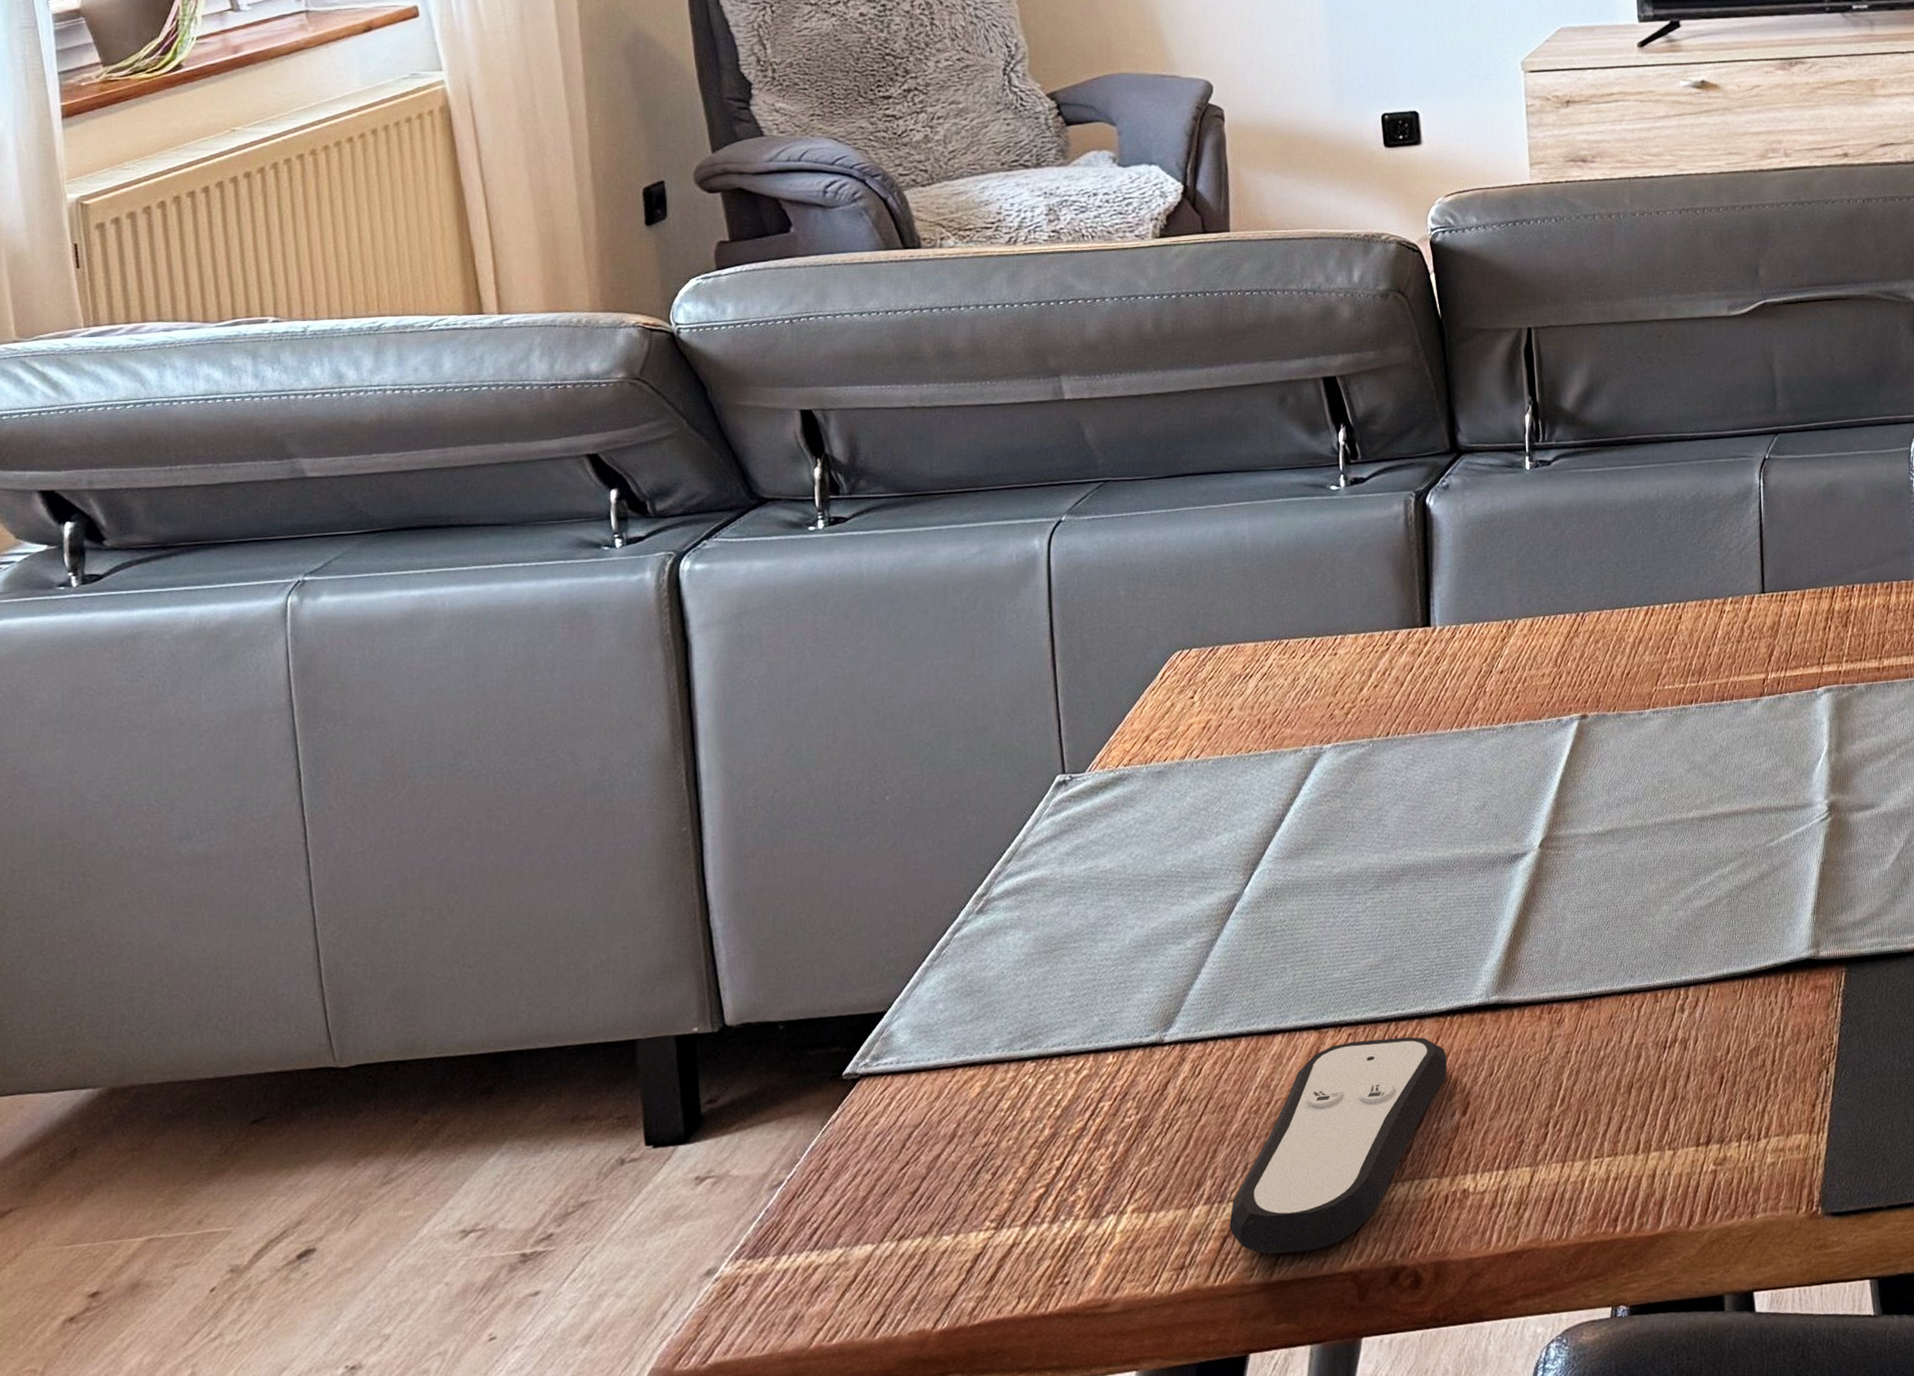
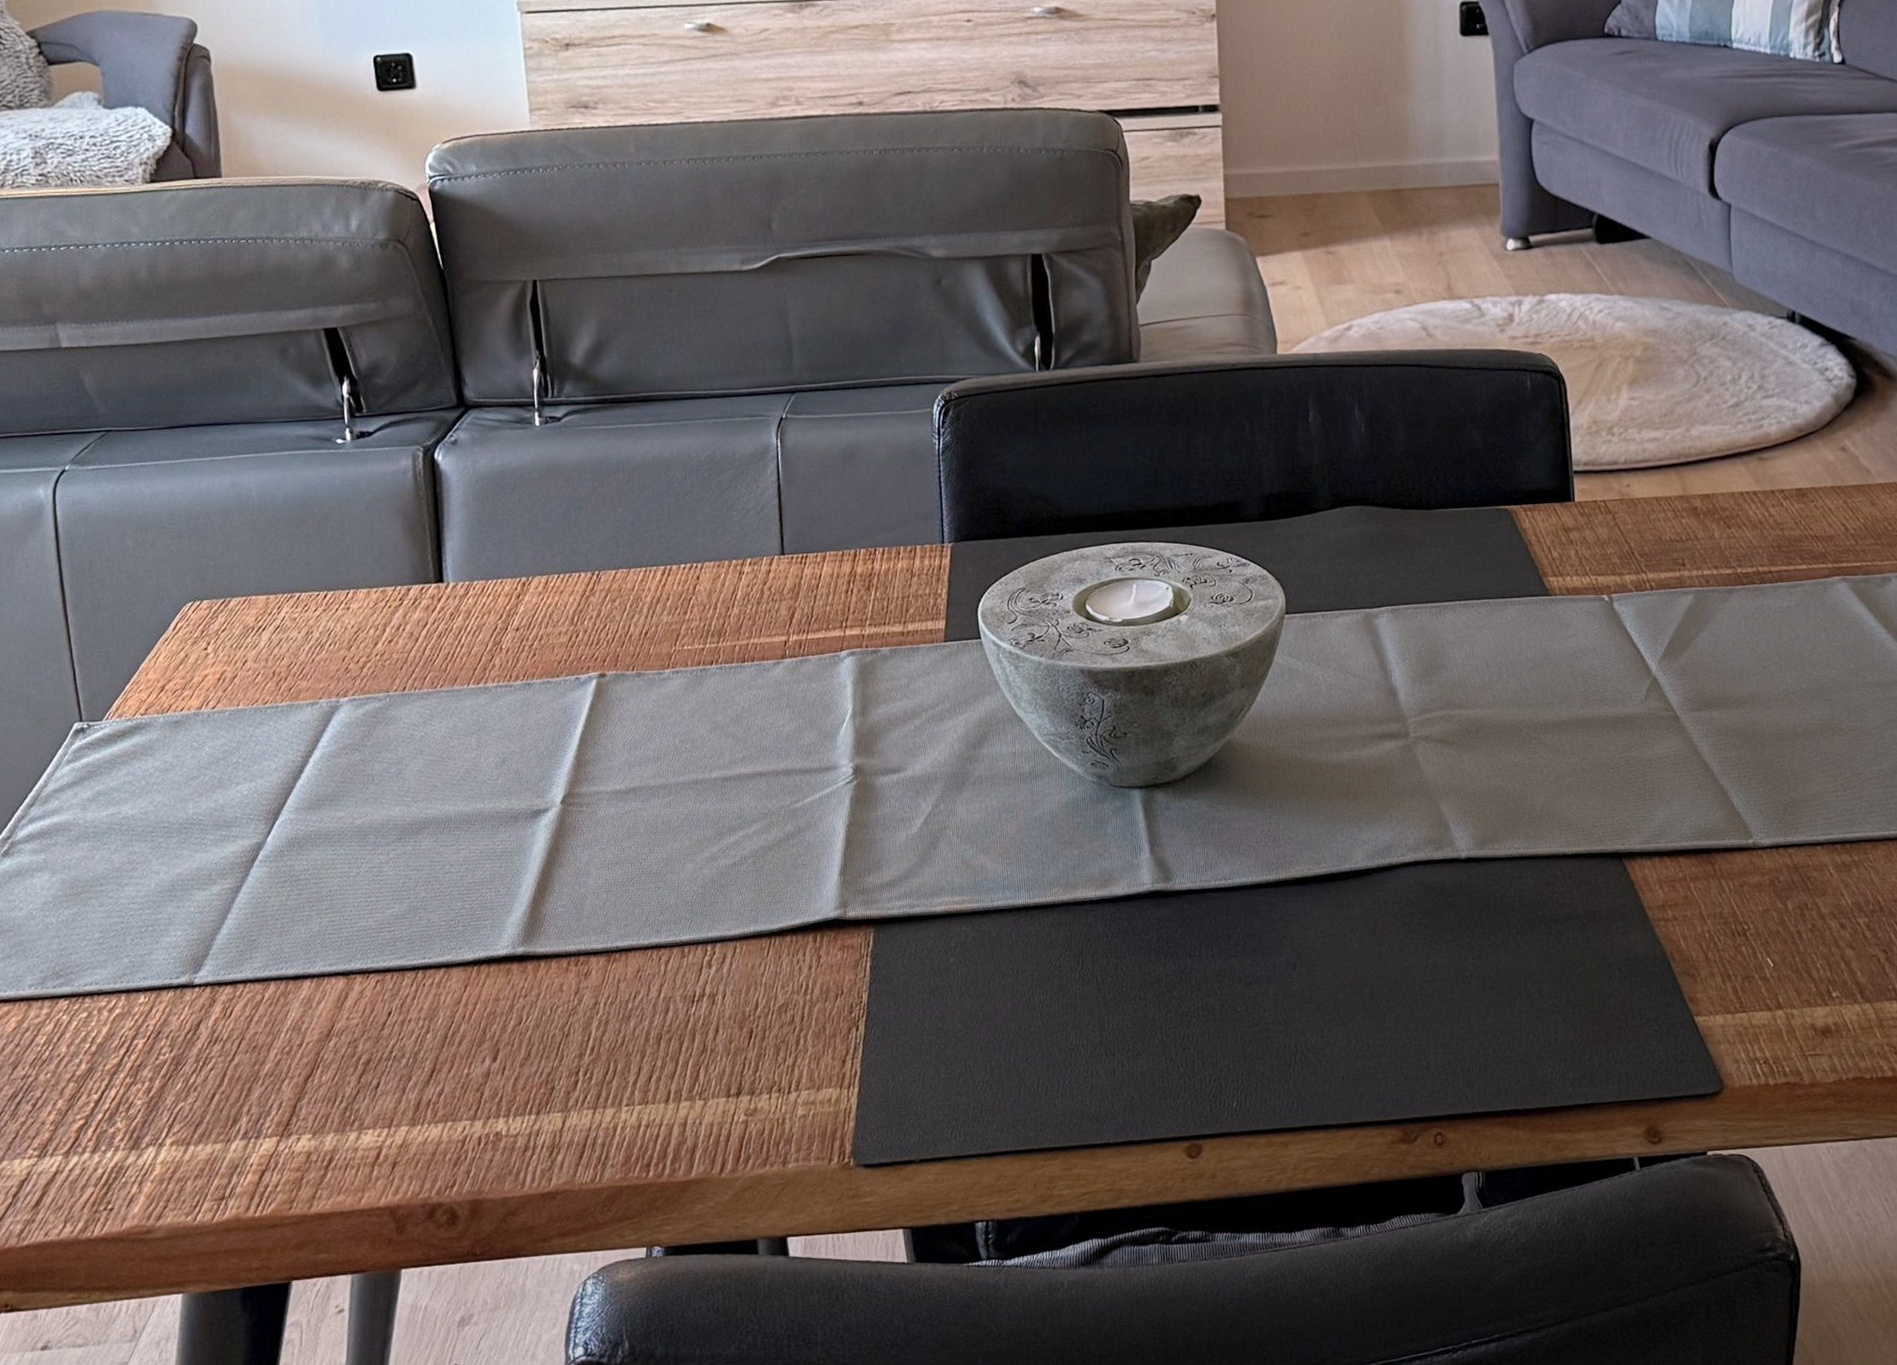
remote control: present [1229,1036,1447,1255] -> none [267,985,476,1189]

